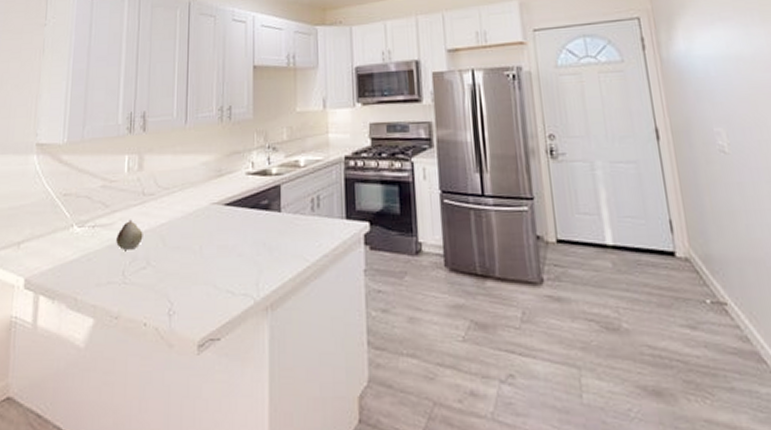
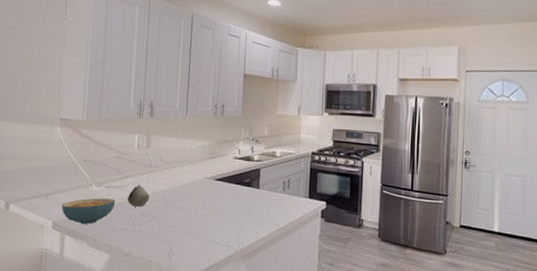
cereal bowl: none [35,241,102,279] -> present [61,198,116,224]

